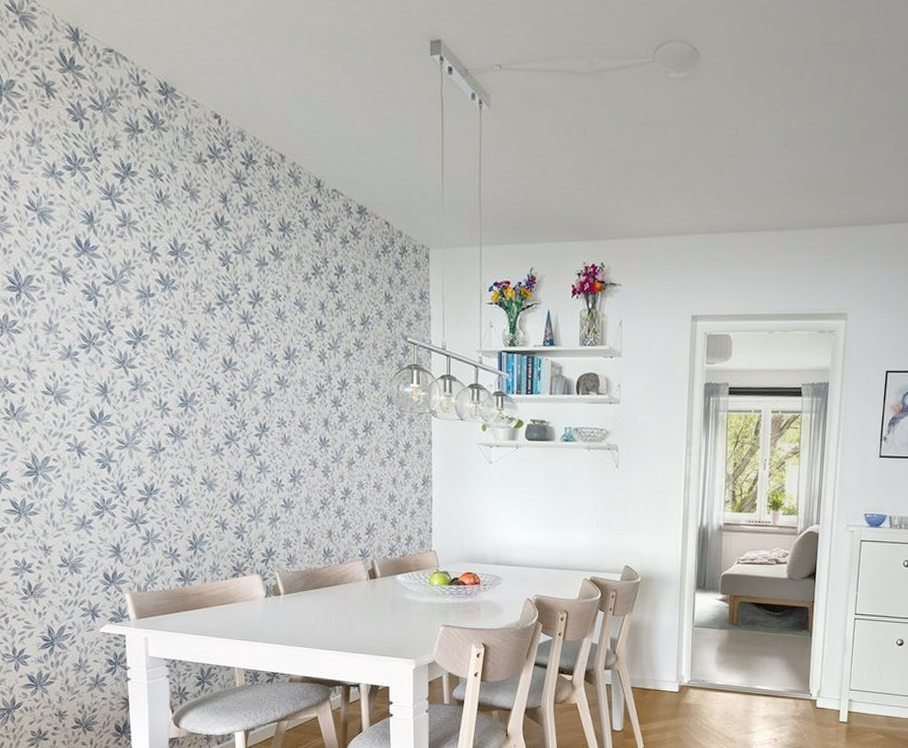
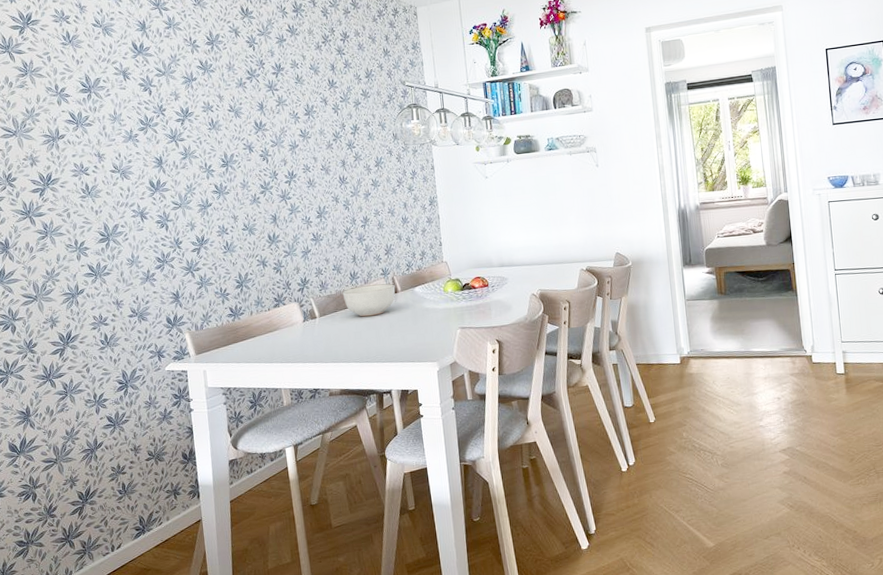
bowl: none [313,566,374,601] -> present [342,283,396,317]

